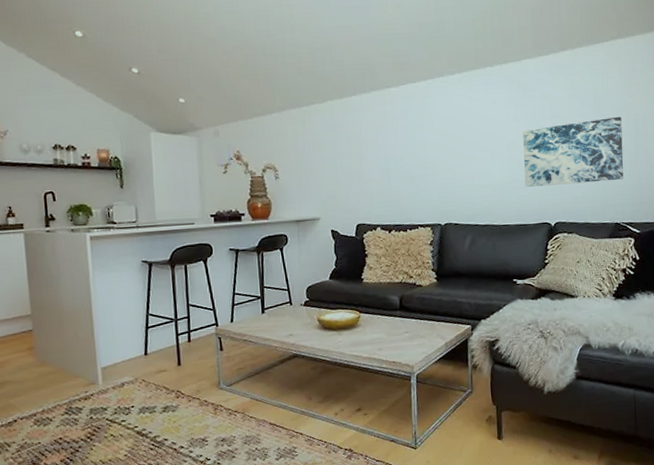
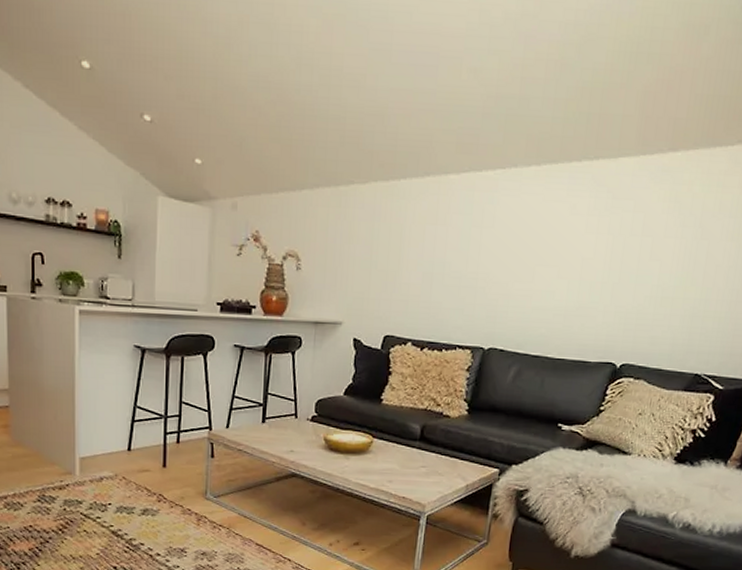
wall art: present [523,116,624,187] -> none [593,243,730,323]

